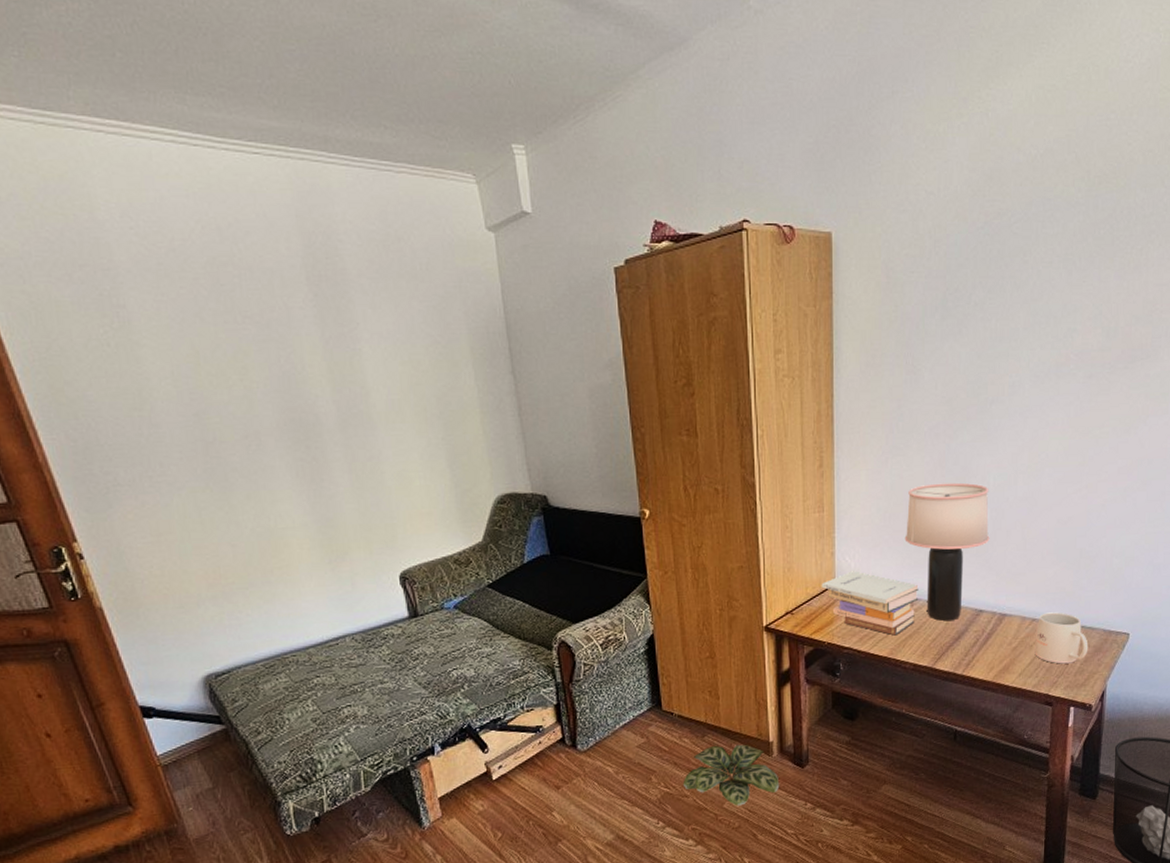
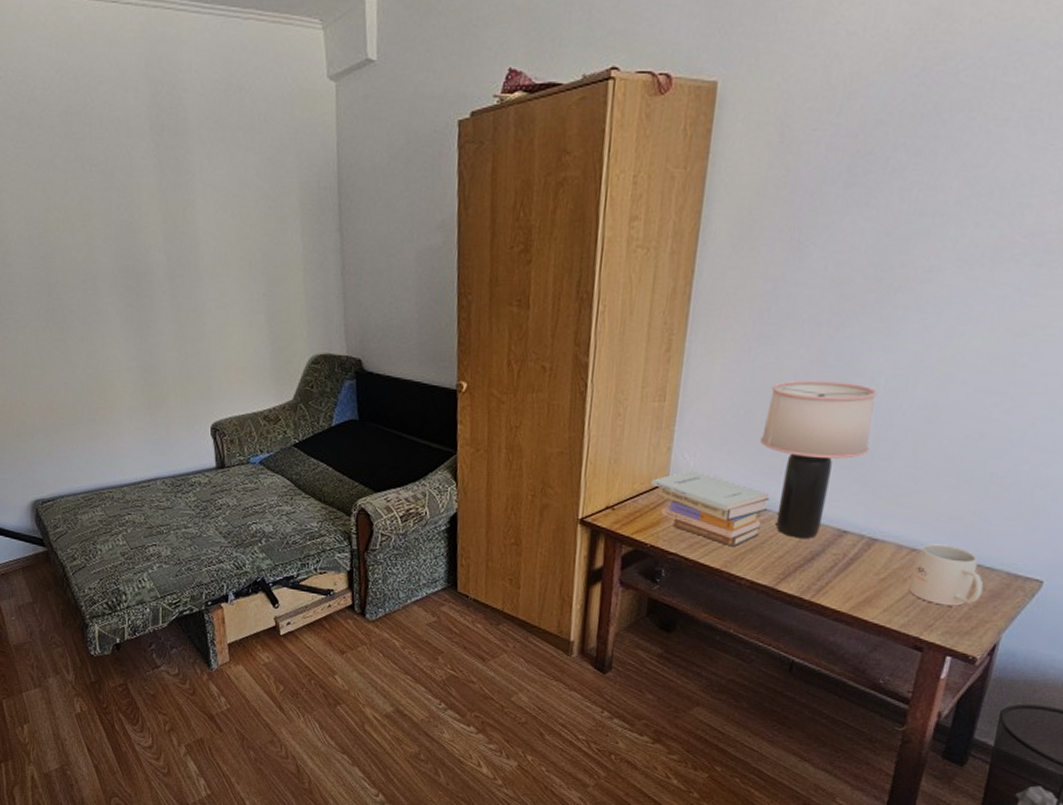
plant: present [682,744,780,806] -> none [470,635,576,702]

